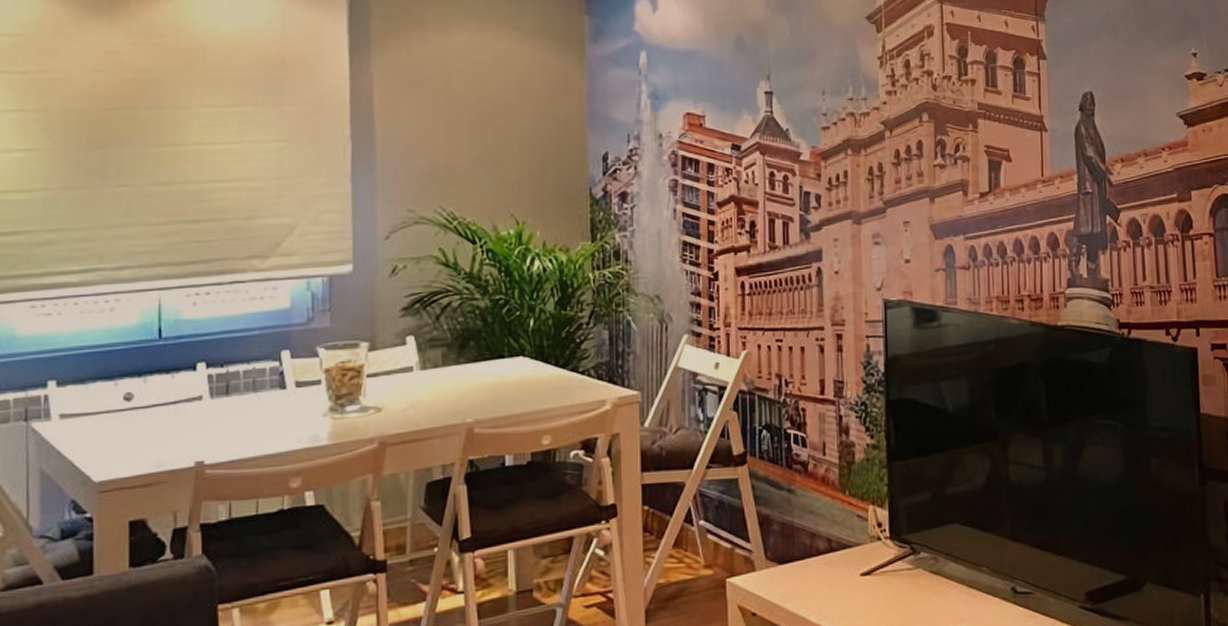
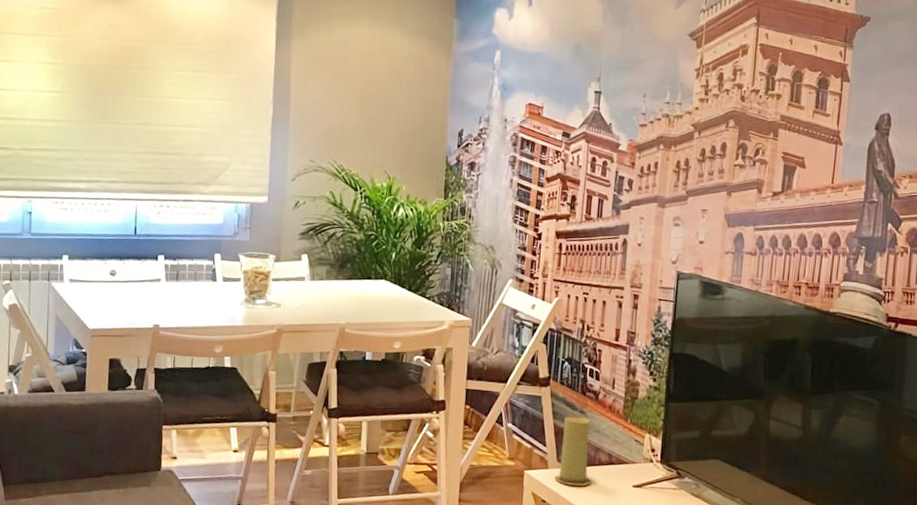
candle: none [764,497,811,588] -> present [554,416,592,486]

